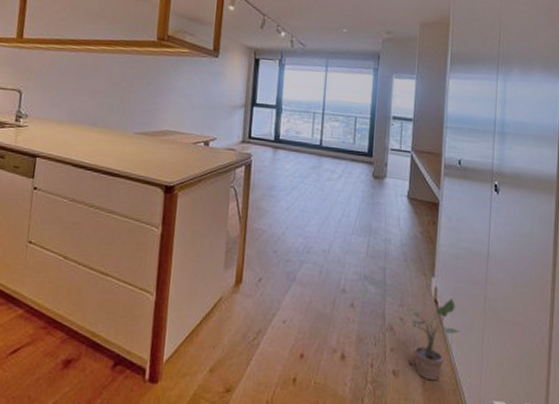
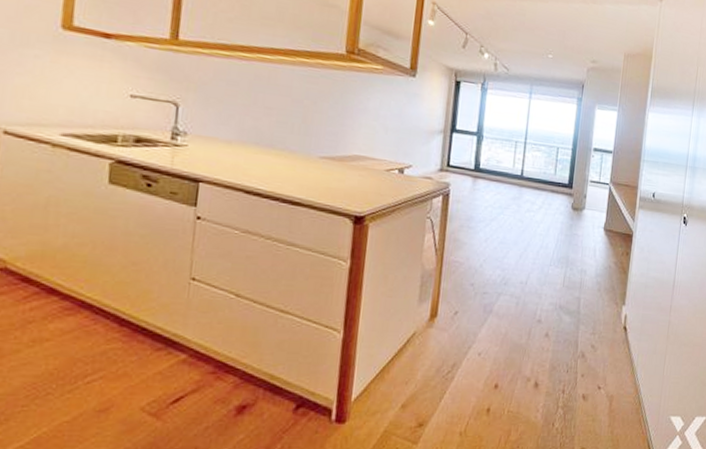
potted plant: present [407,298,460,381] -> none [597,325,646,402]

